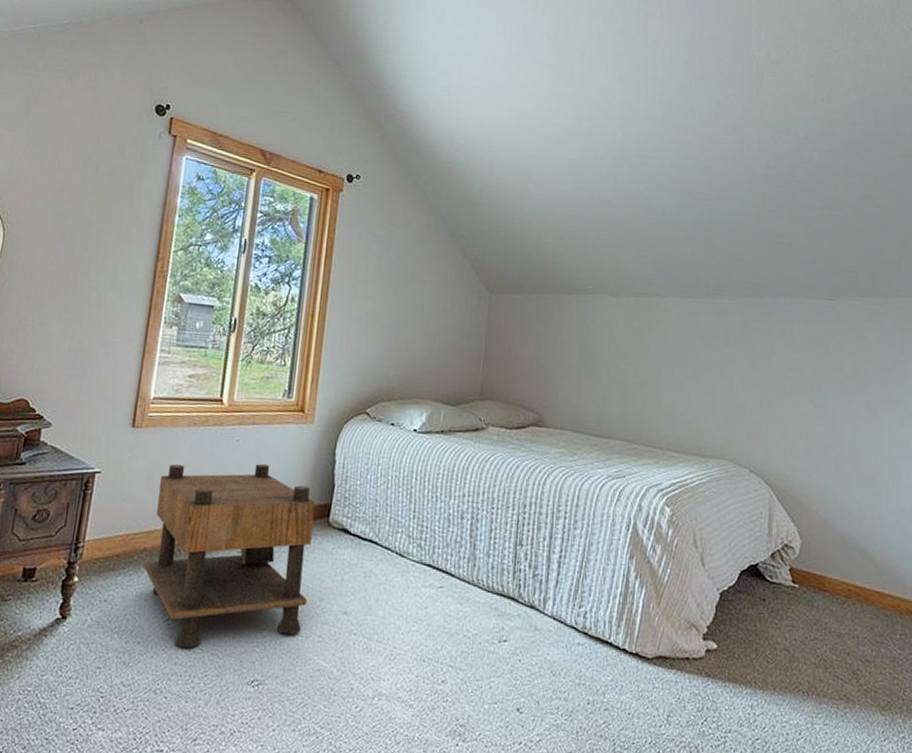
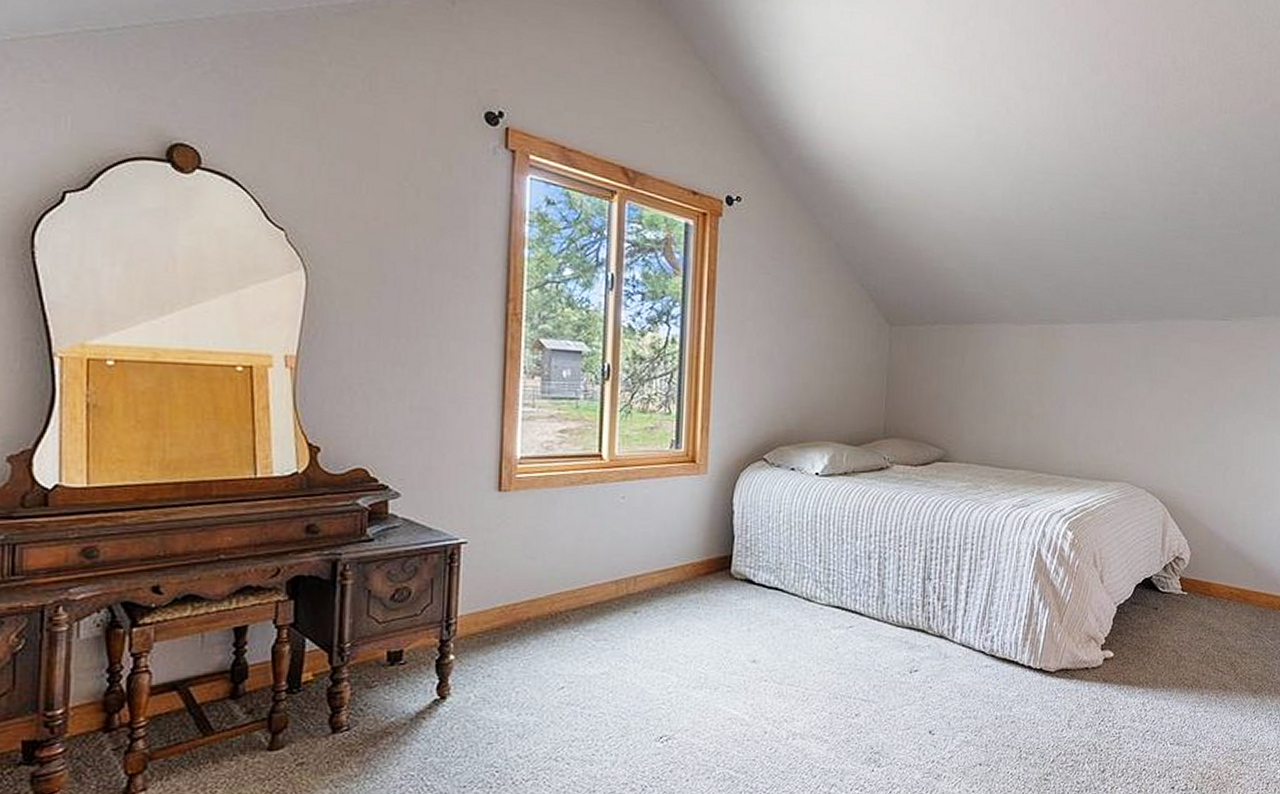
nightstand: present [142,463,315,648] -> none [528,519,715,713]

